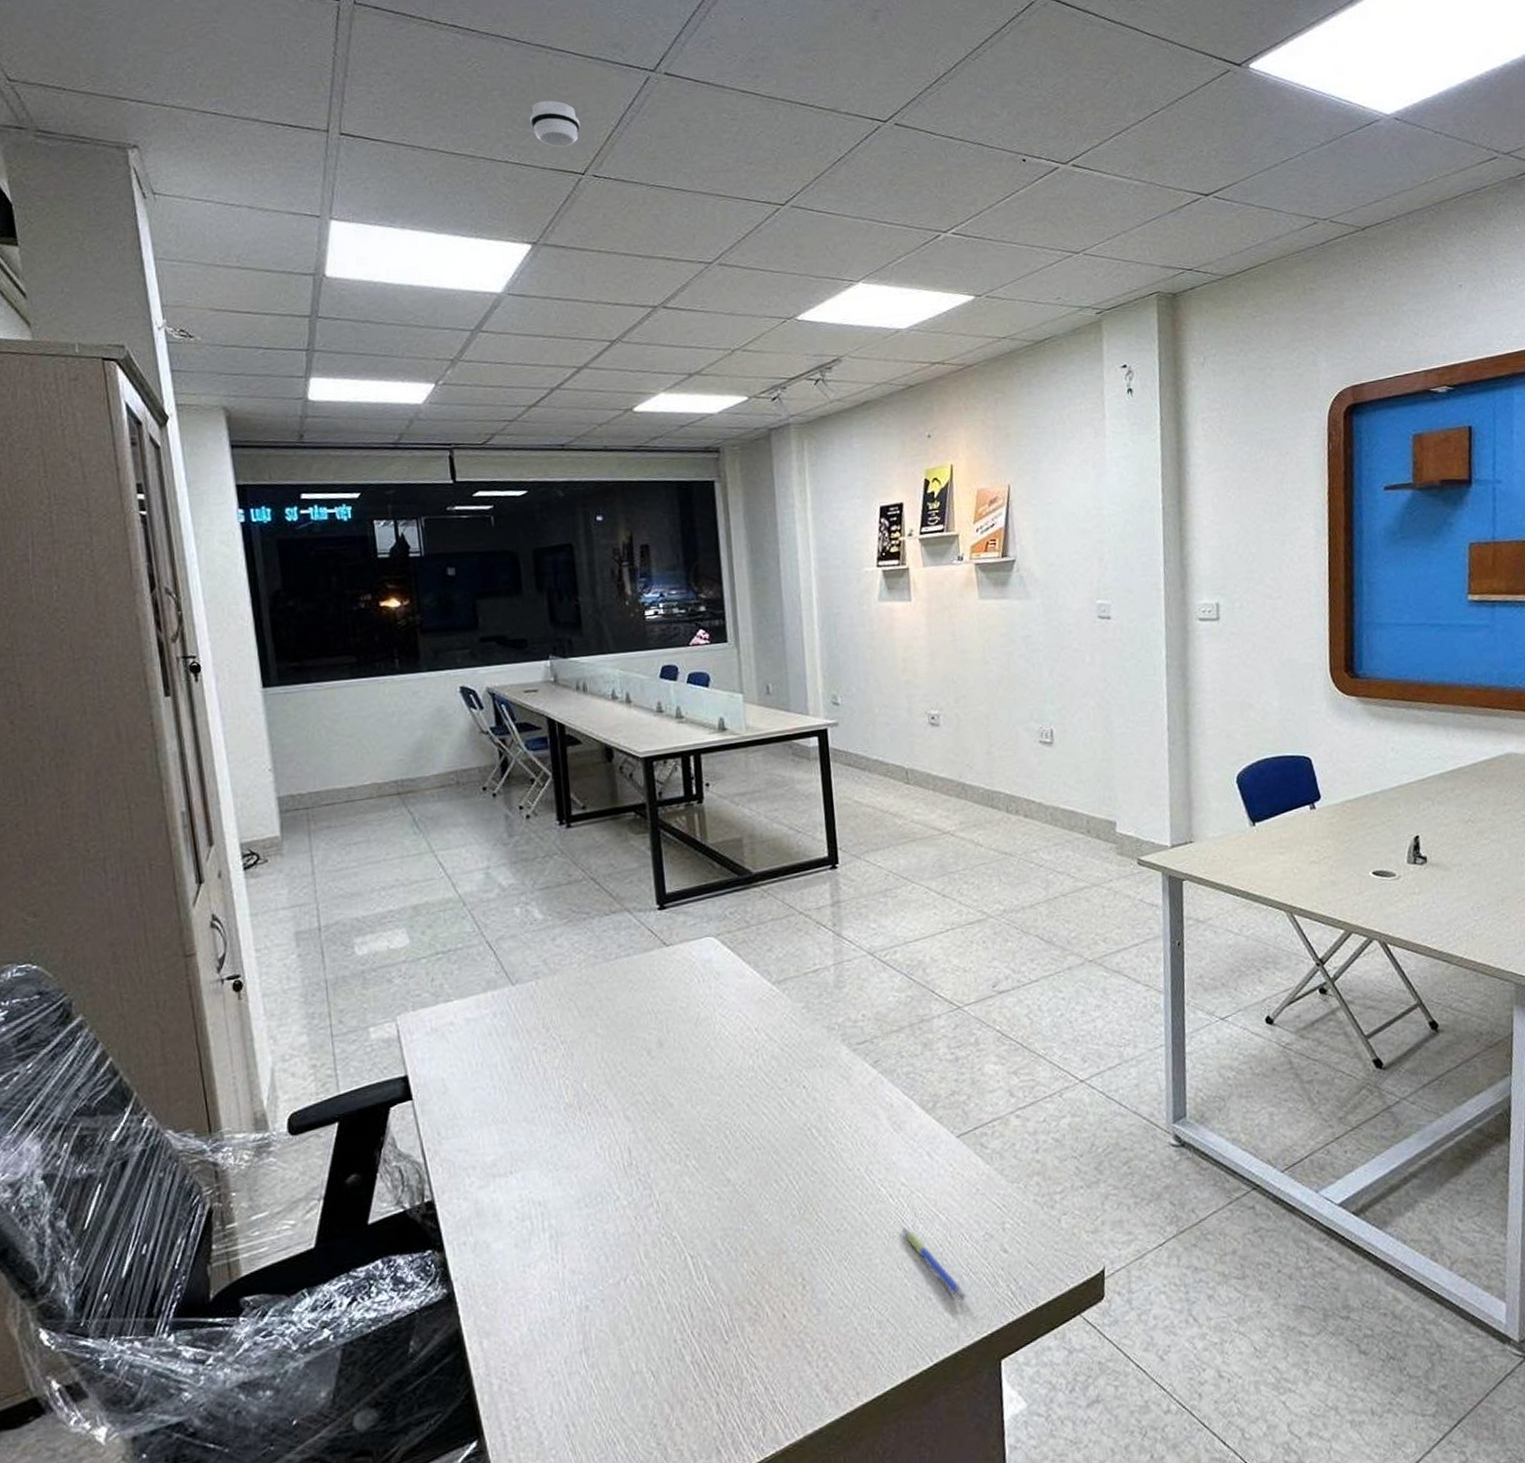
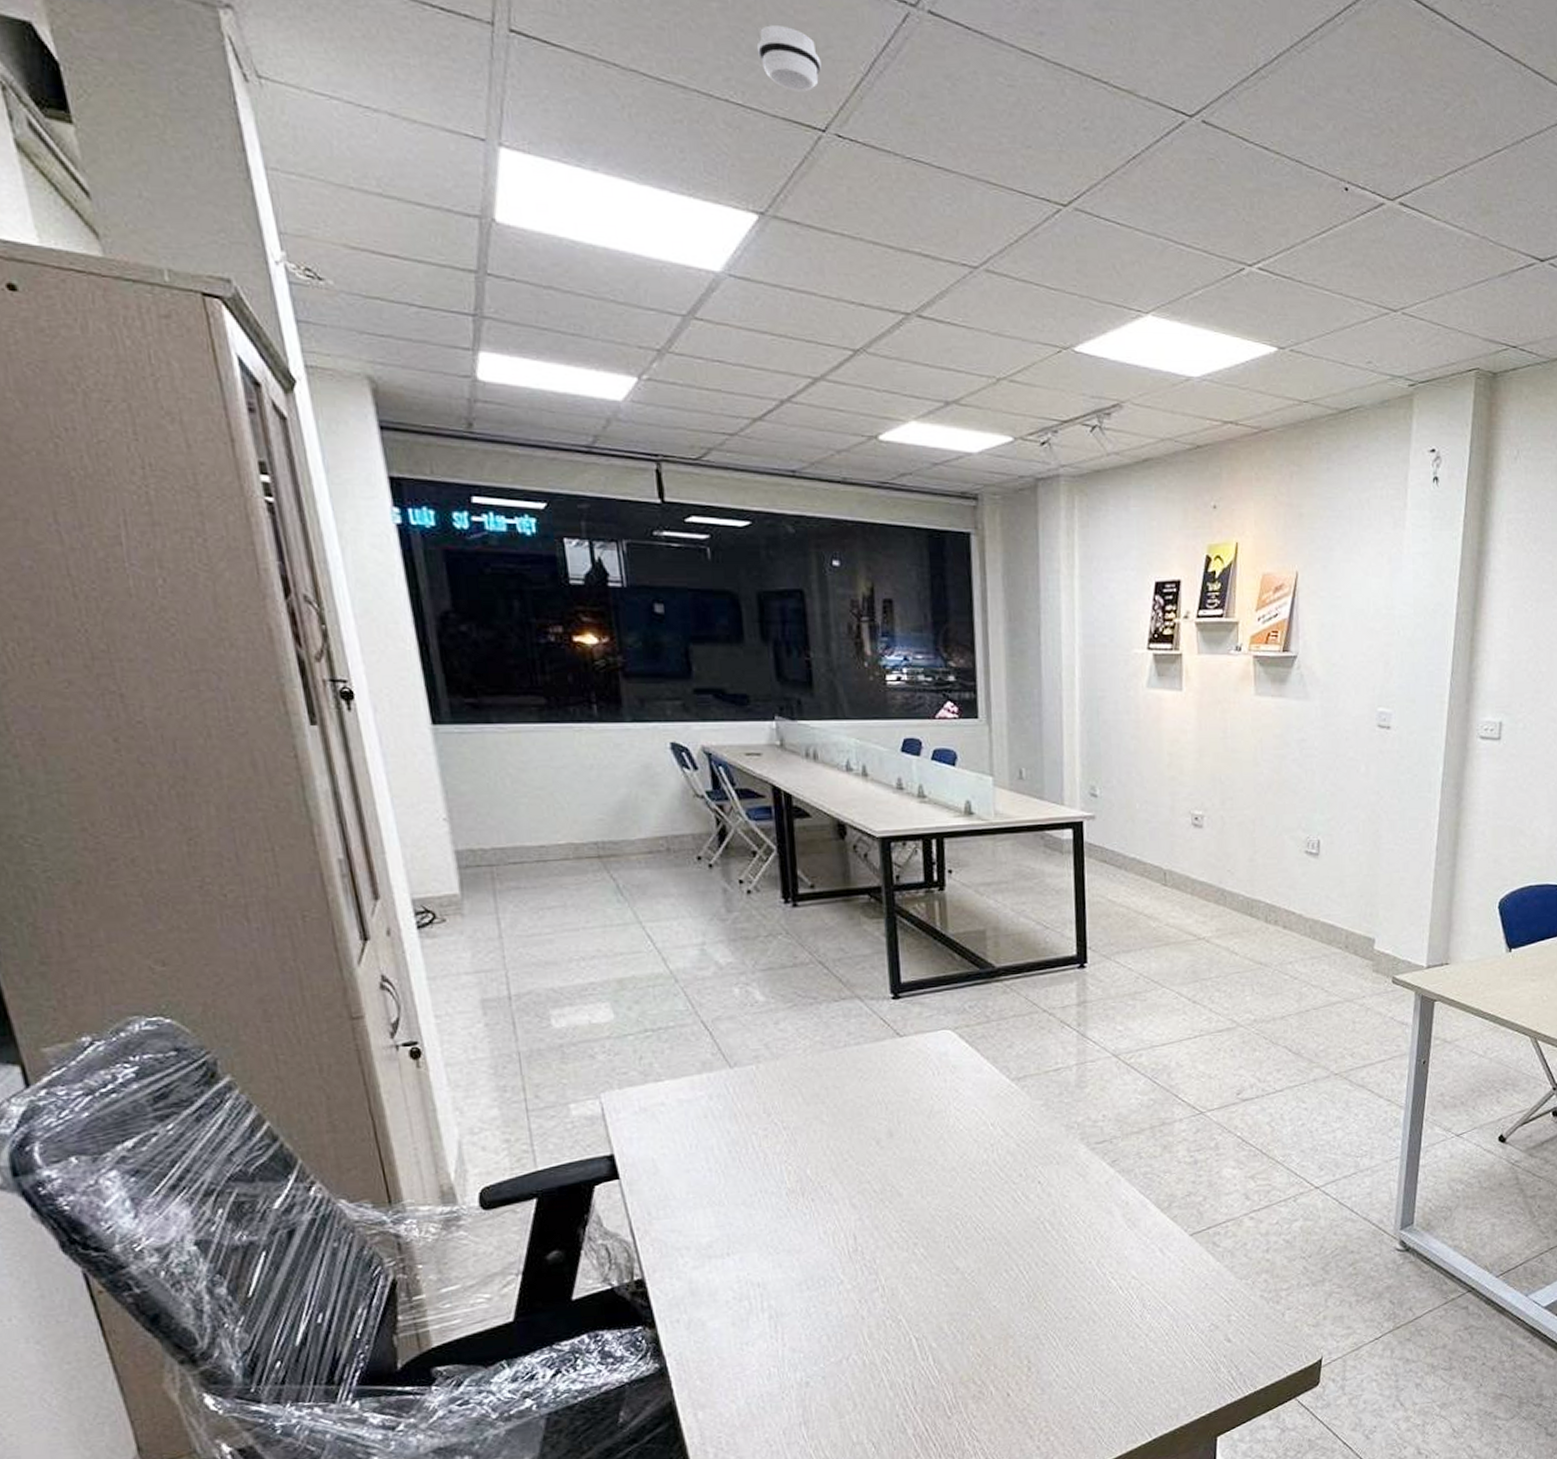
pen: present [902,1226,966,1302] -> none [1130,1316,1188,1385]

